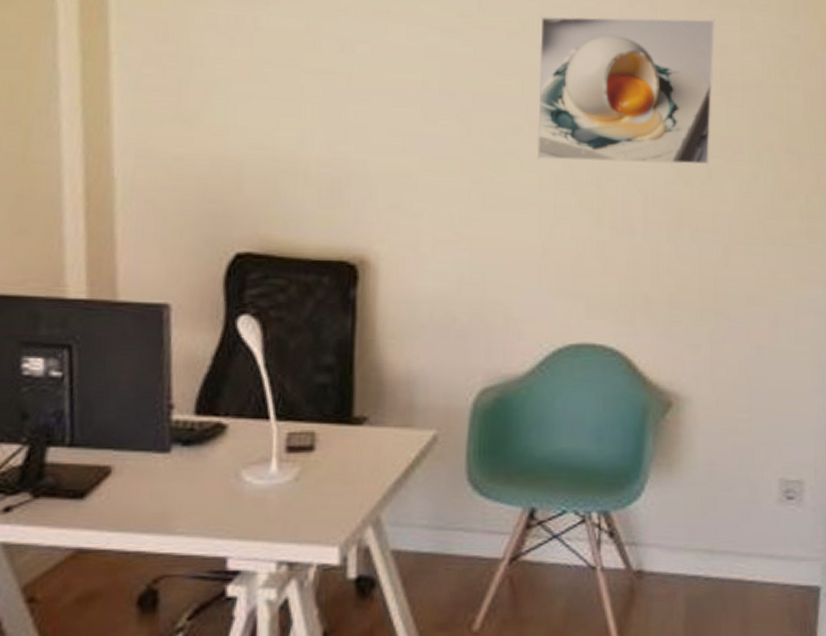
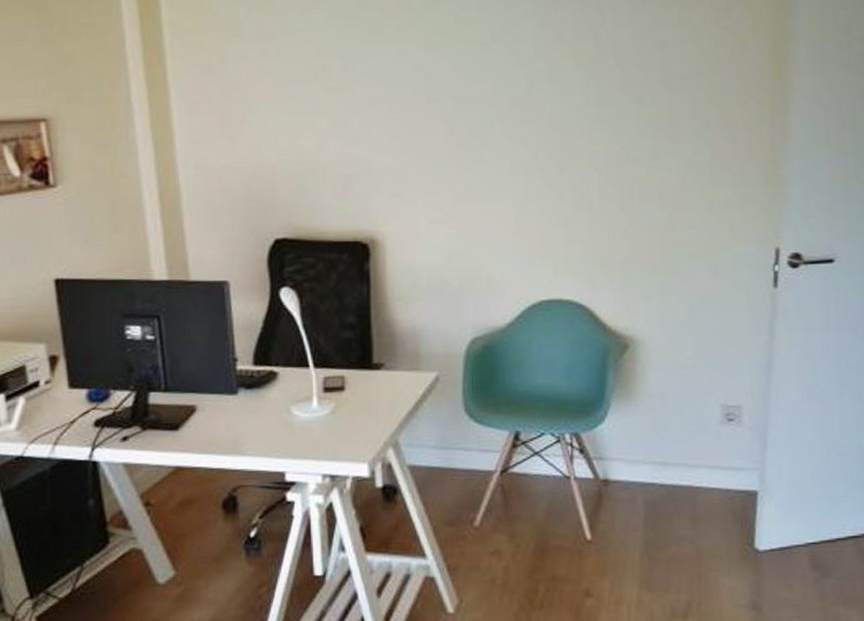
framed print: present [536,16,715,165] -> none [506,18,657,149]

